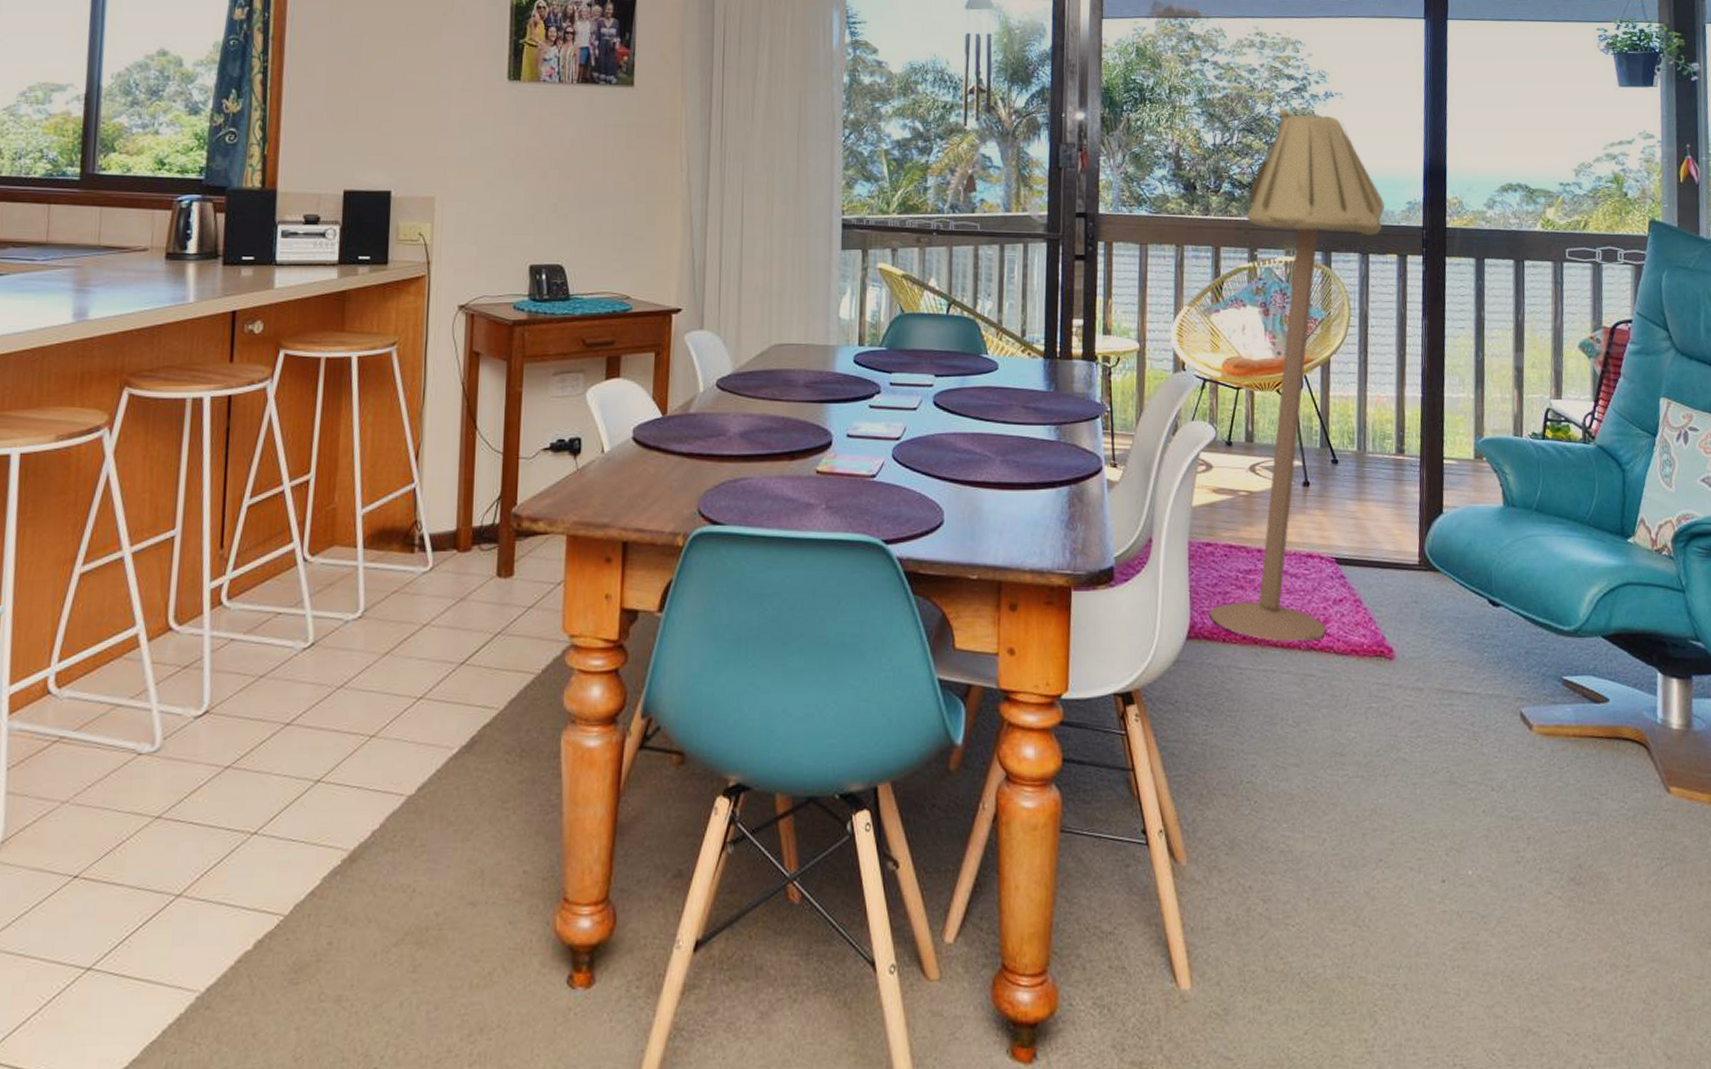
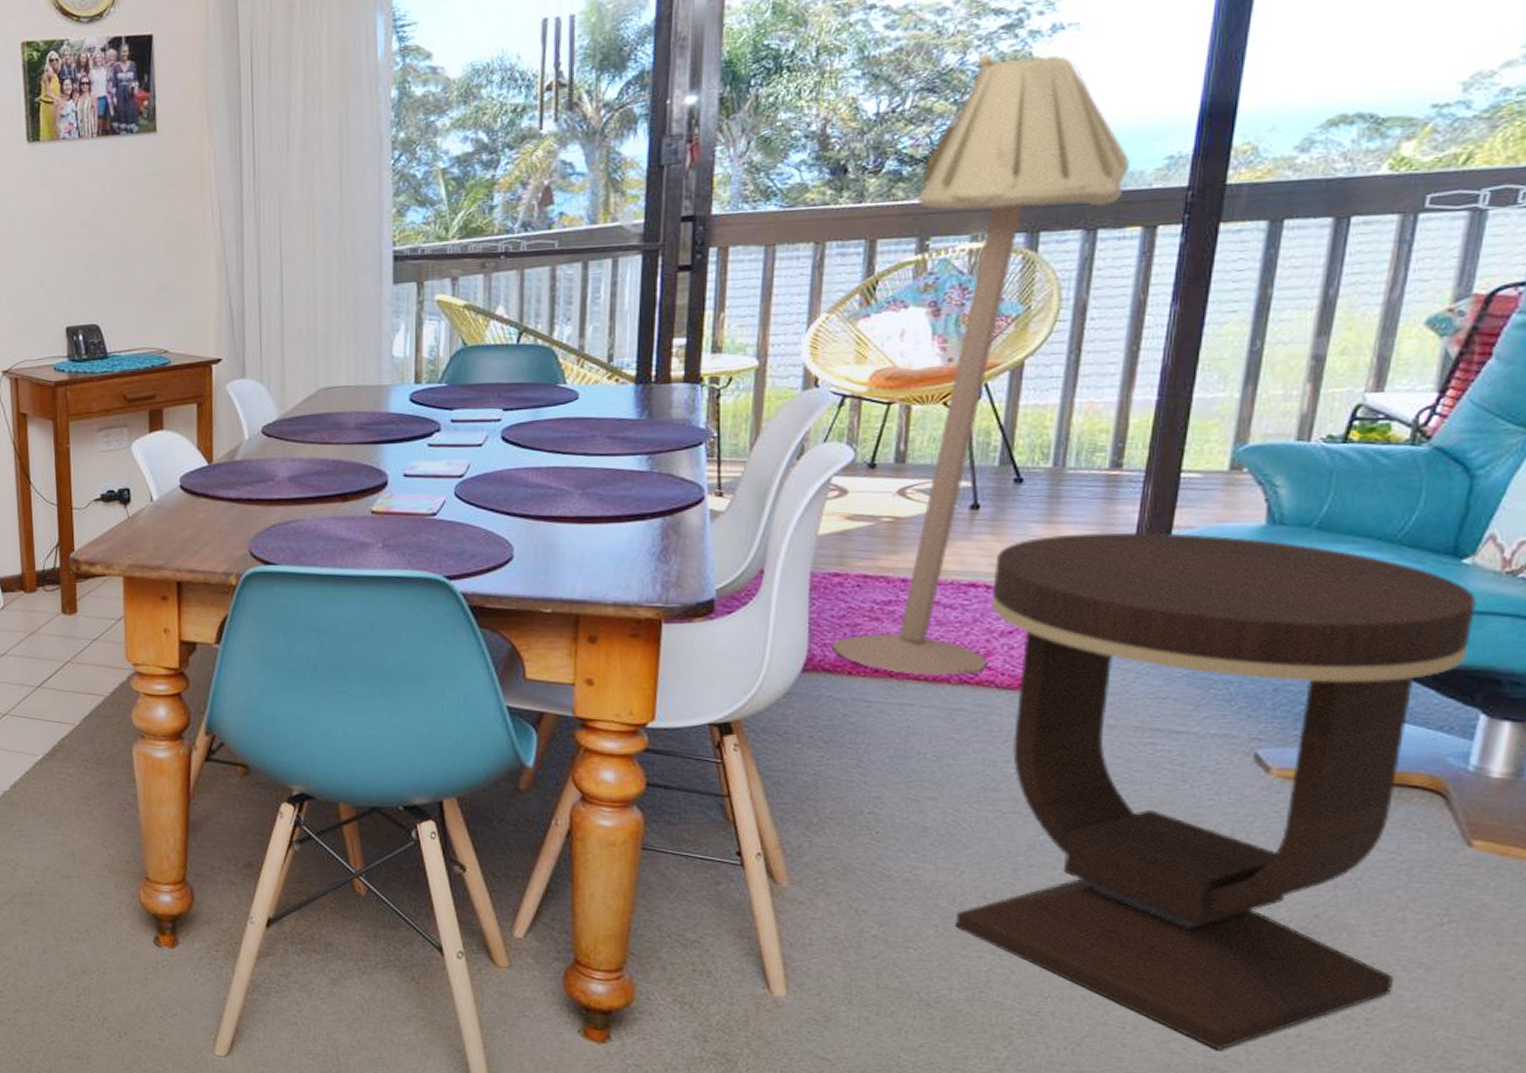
side table: none [1322,509,1643,1010] -> present [955,531,1477,1050]

